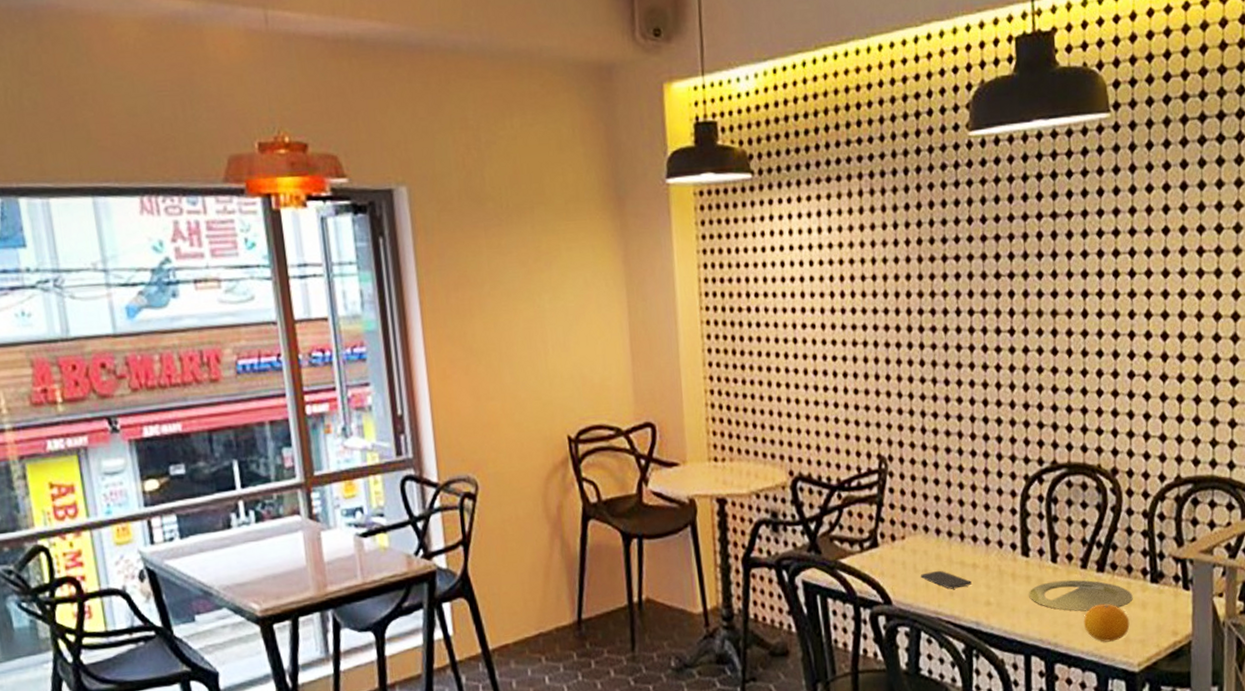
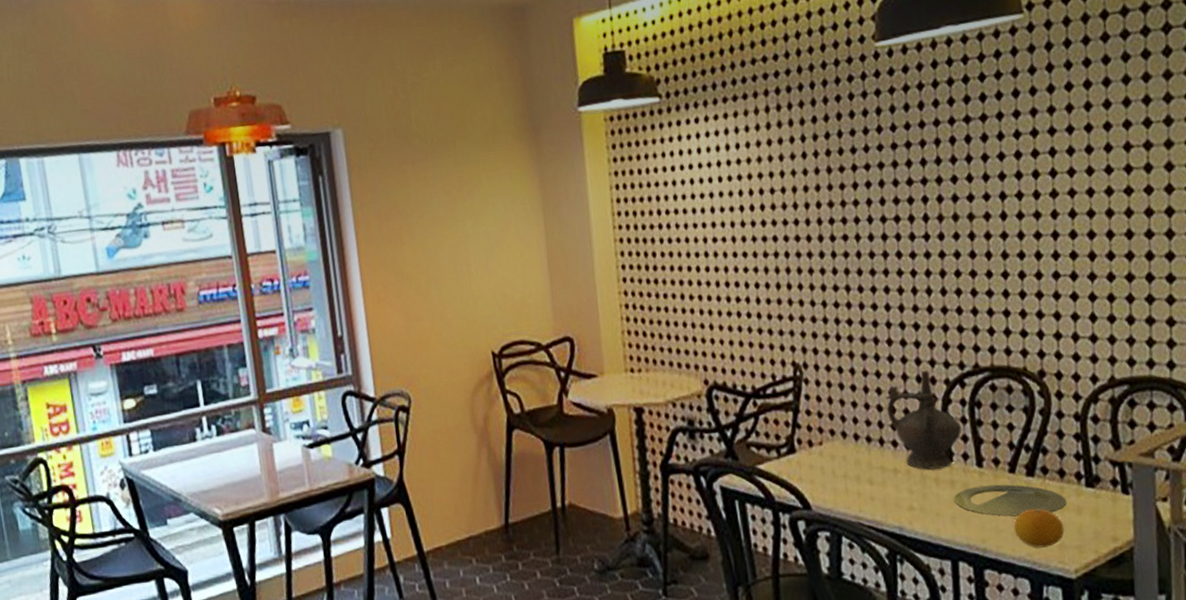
smartphone: present [921,570,972,589] -> none [840,475,893,494]
ceremonial vessel: none [967,466,1038,565] -> present [885,370,961,470]

